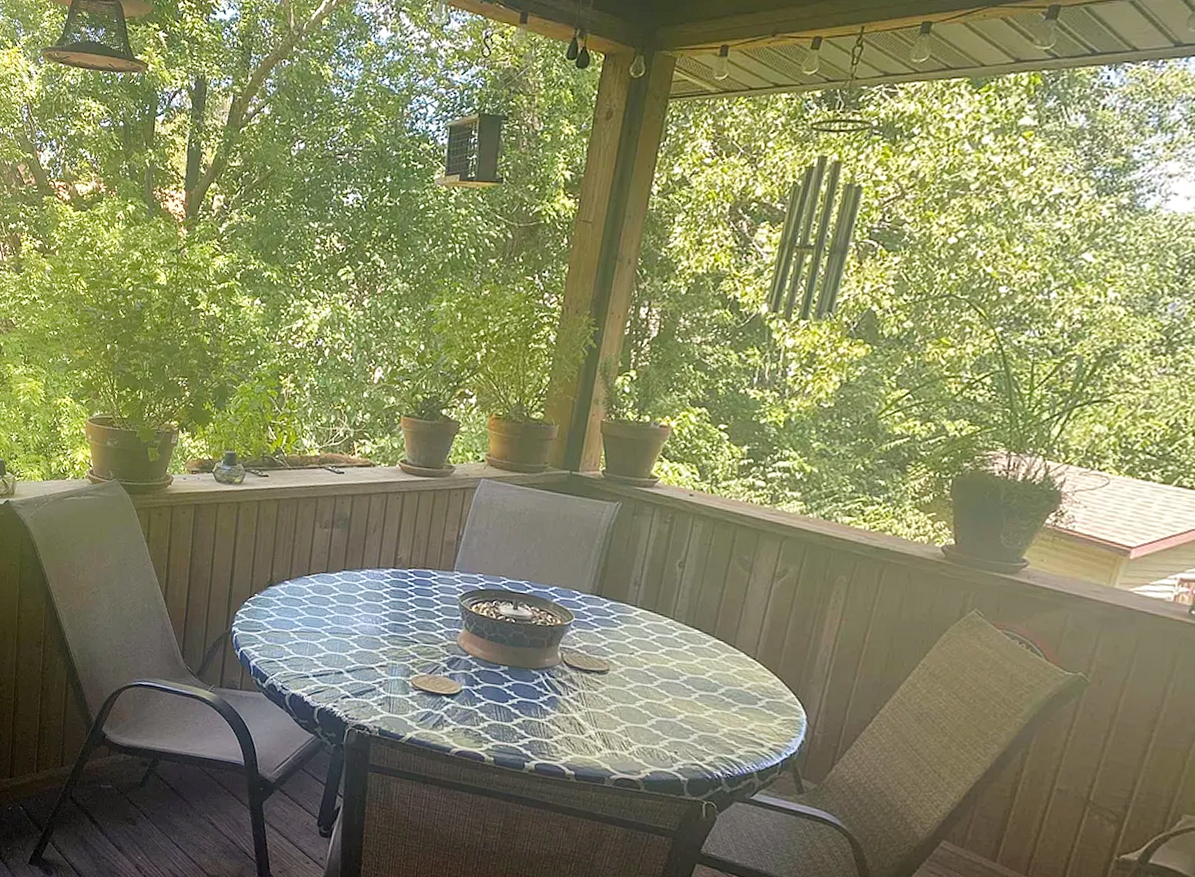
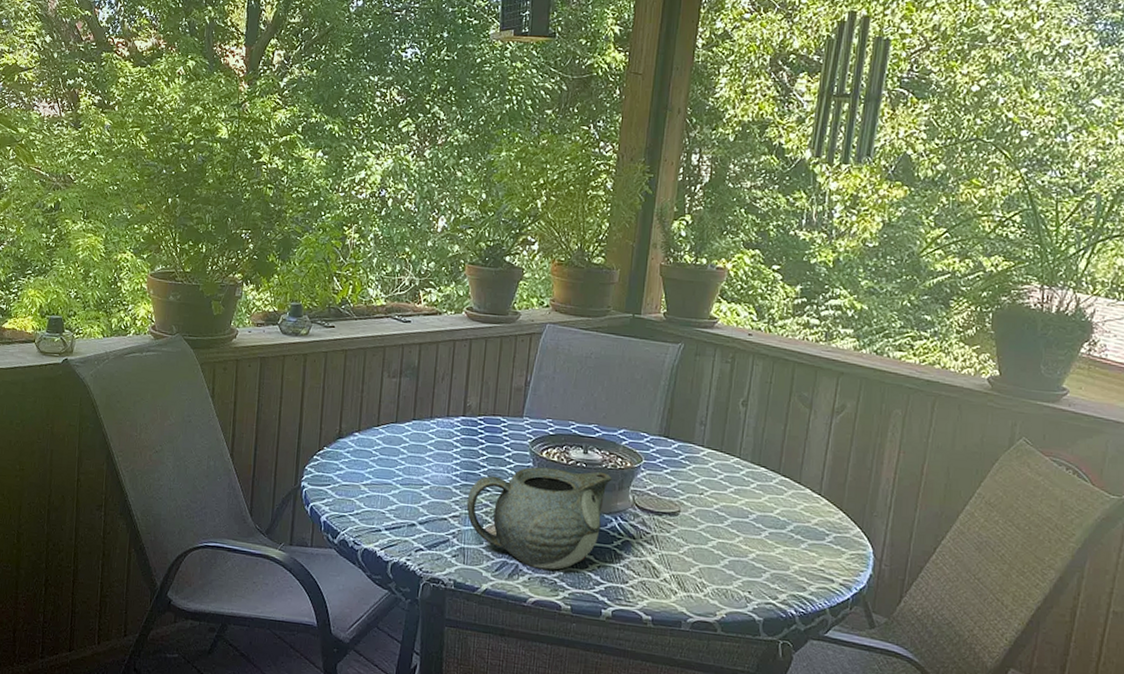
teapot: none [393,620,541,722] -> present [466,466,612,570]

